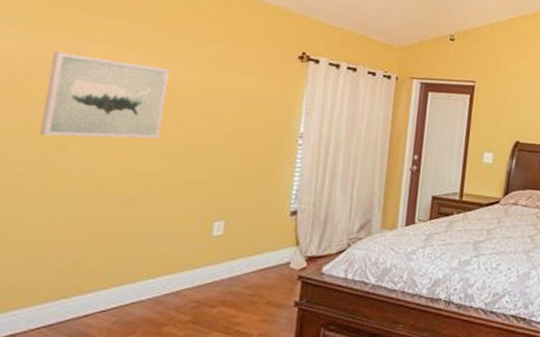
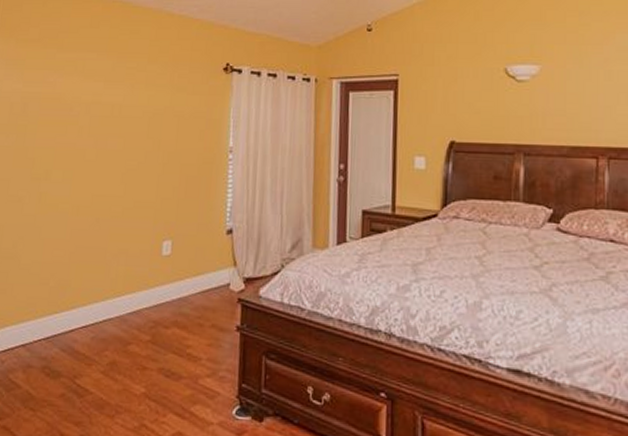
wall art: present [38,51,171,140] -> none [32,88,121,165]

